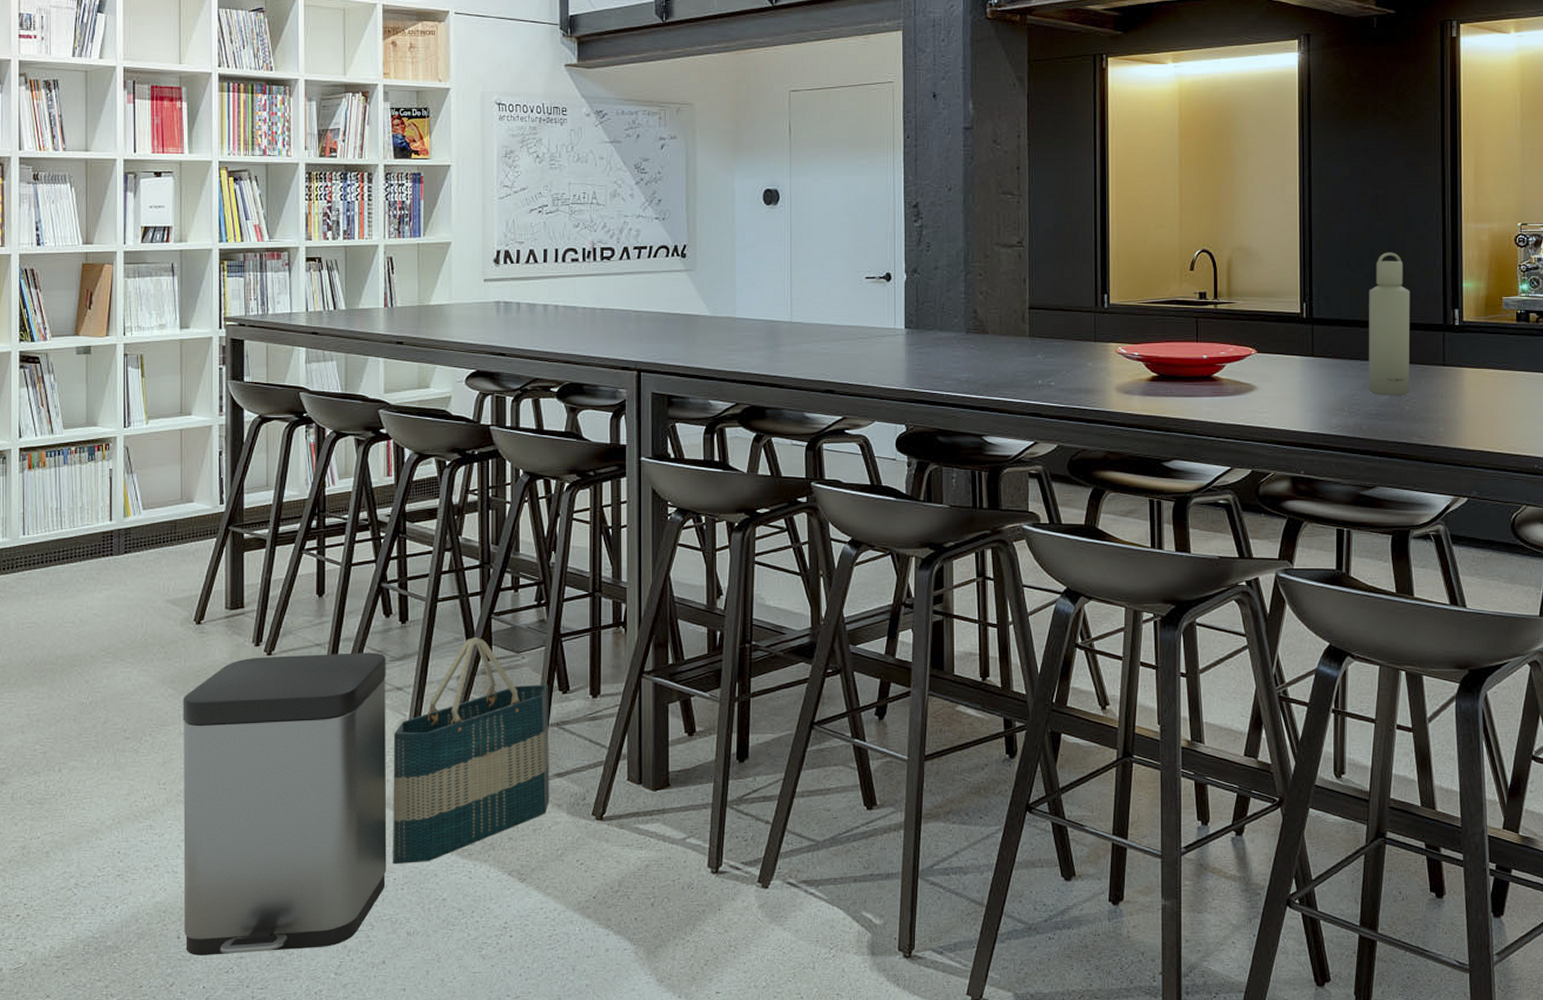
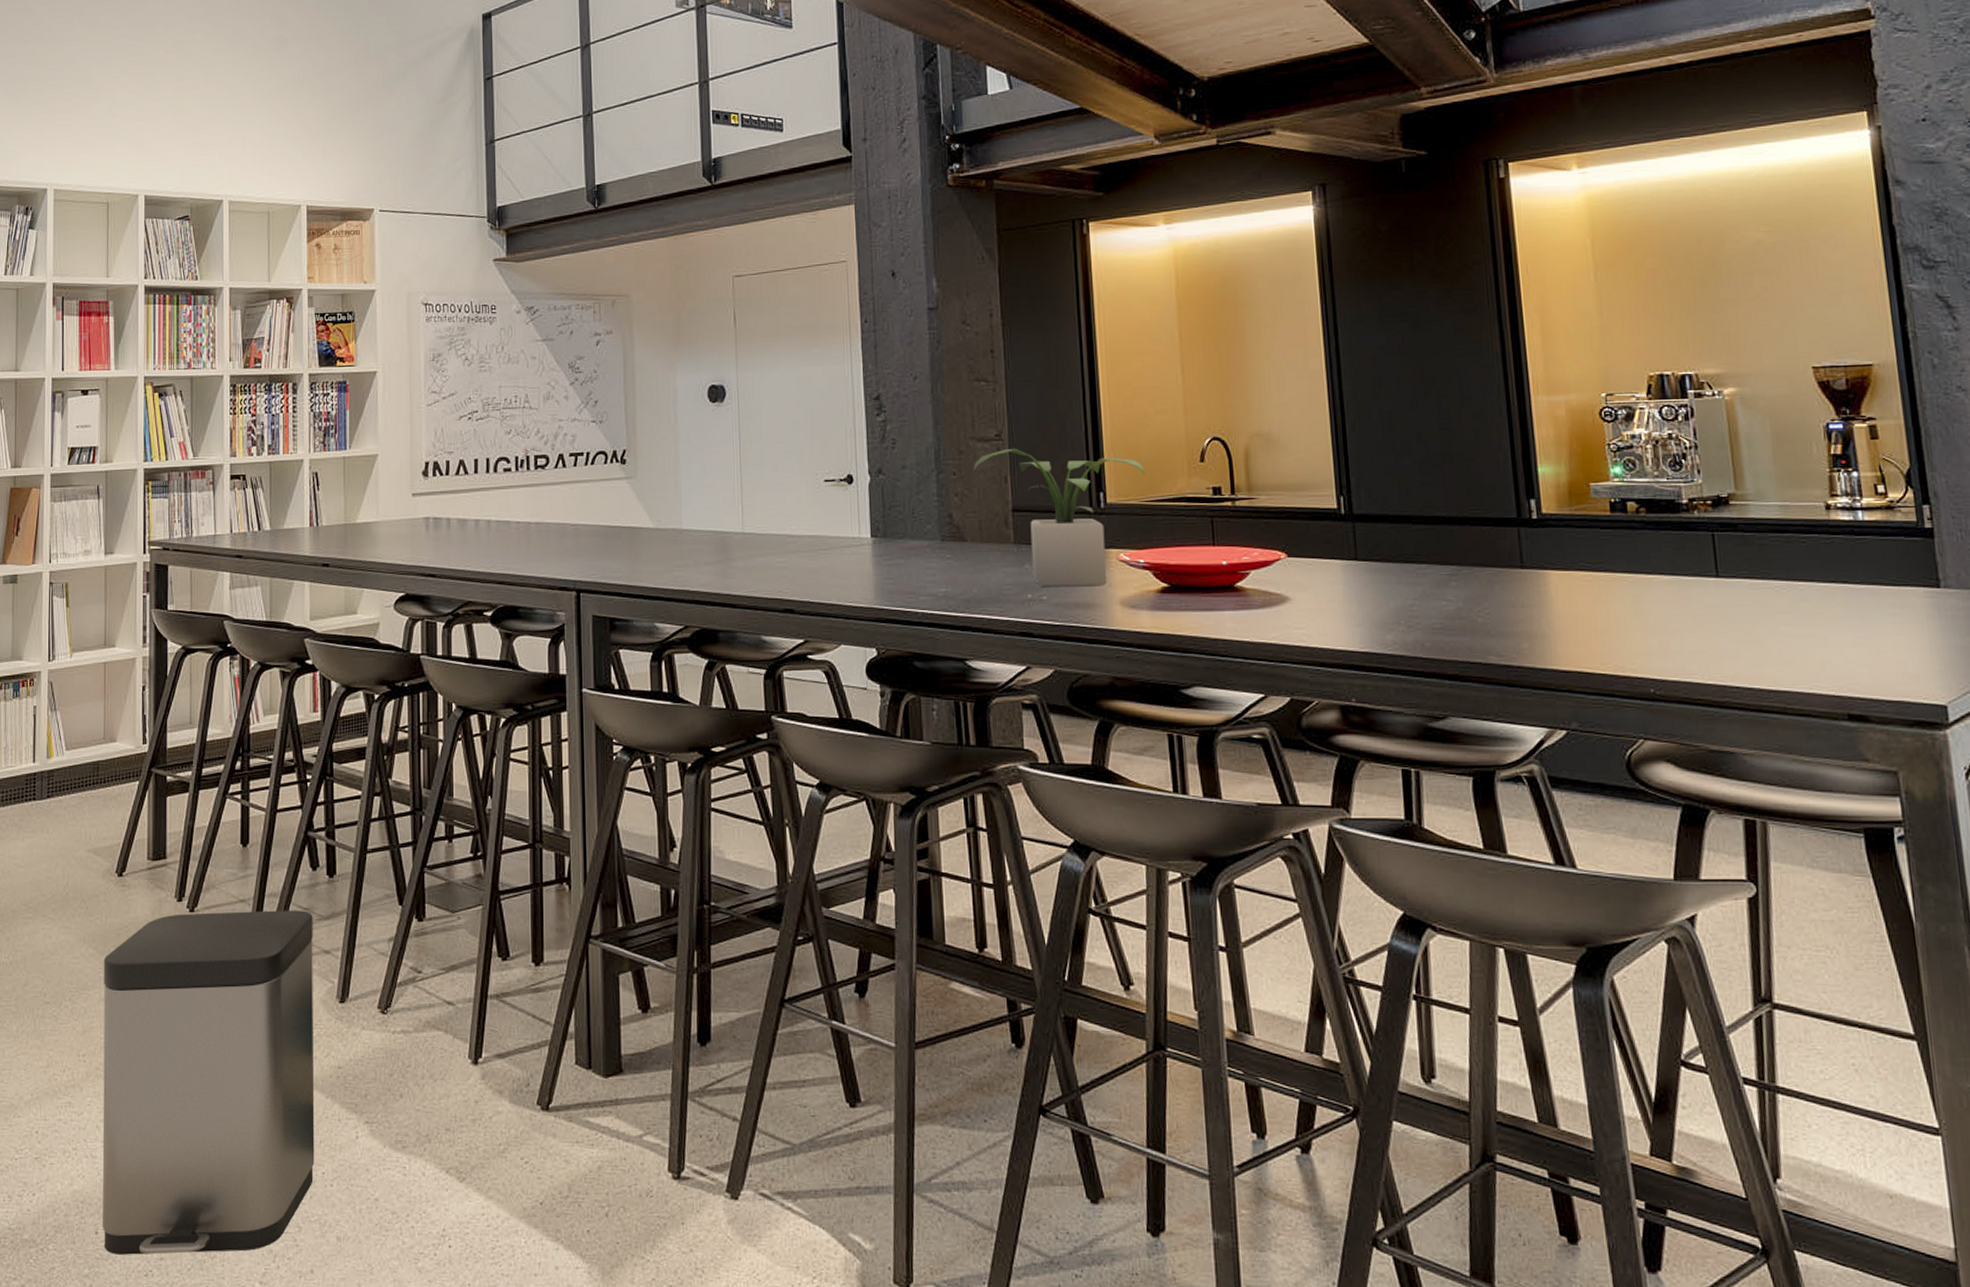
tote bag: present [393,636,549,865] -> none [321,893,489,1156]
potted plant: none [997,254,1143,375] -> present [973,448,1145,588]
bottle: present [1368,252,1410,396] -> none [1420,433,1481,606]

